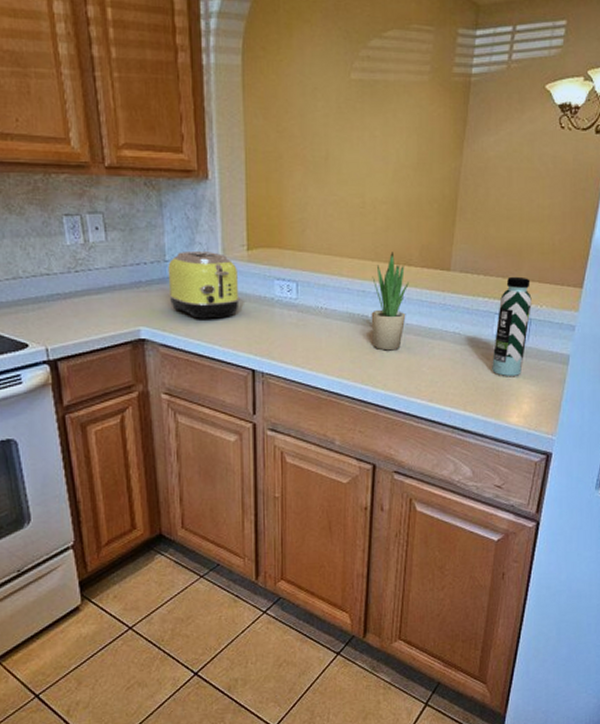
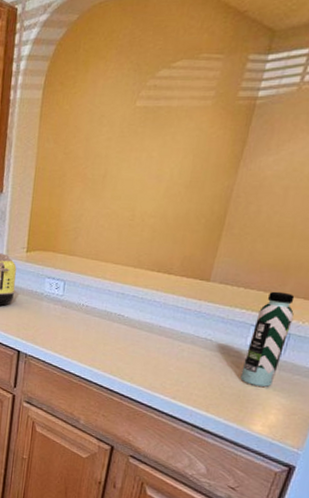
potted plant: present [371,251,409,351] -> none [125,260,167,349]

